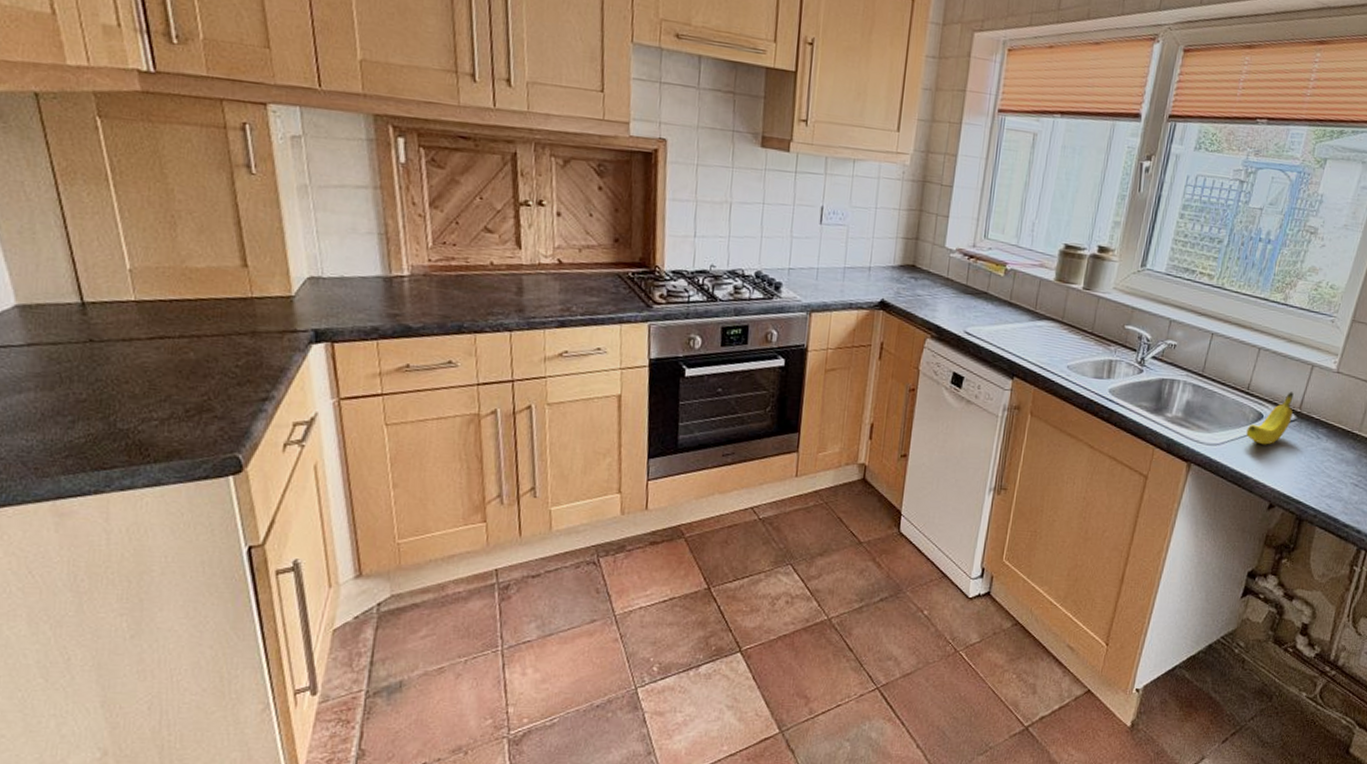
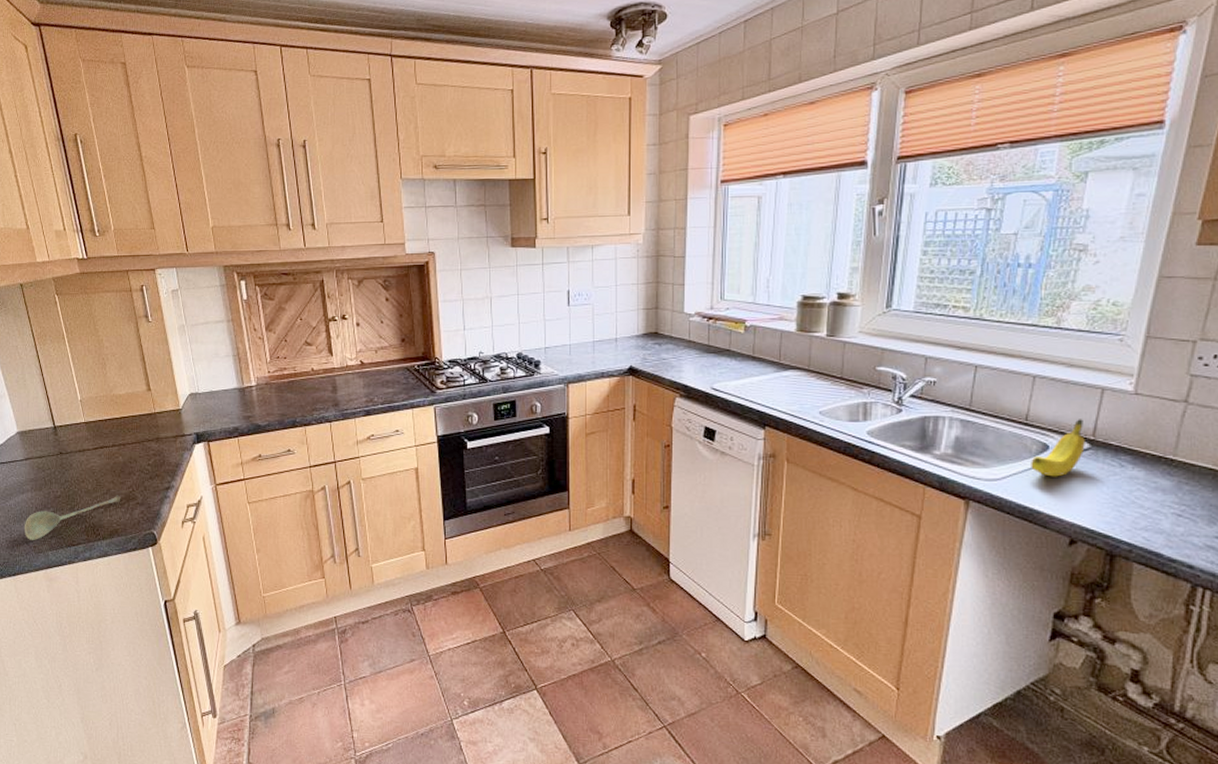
soupspoon: none [18,403,187,460] -> present [24,495,120,540]

